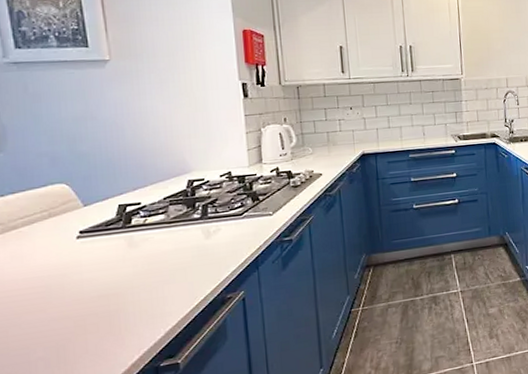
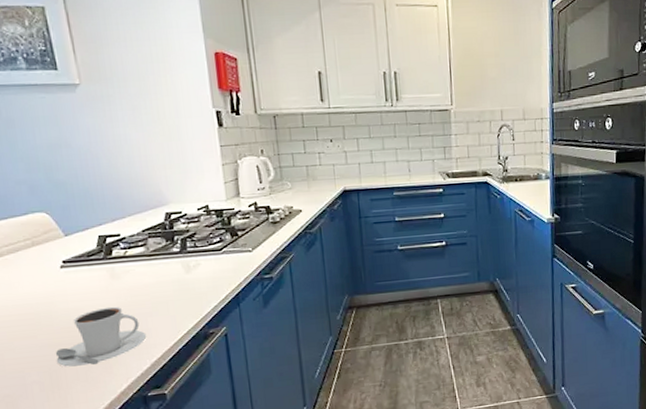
cappuccino: none [64,275,162,341] -> present [55,306,147,367]

